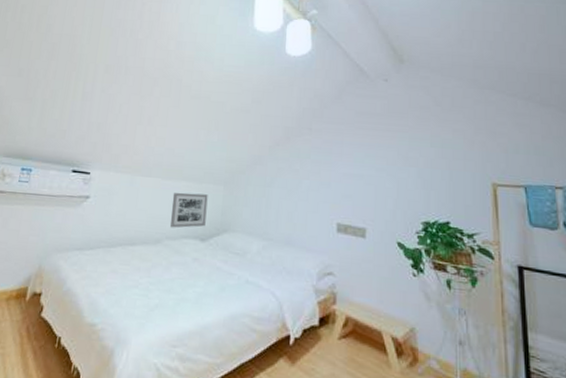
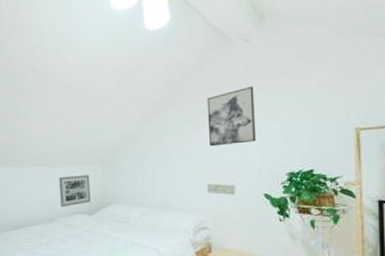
wall art: none [341,125,392,183] -> present [207,86,257,147]

